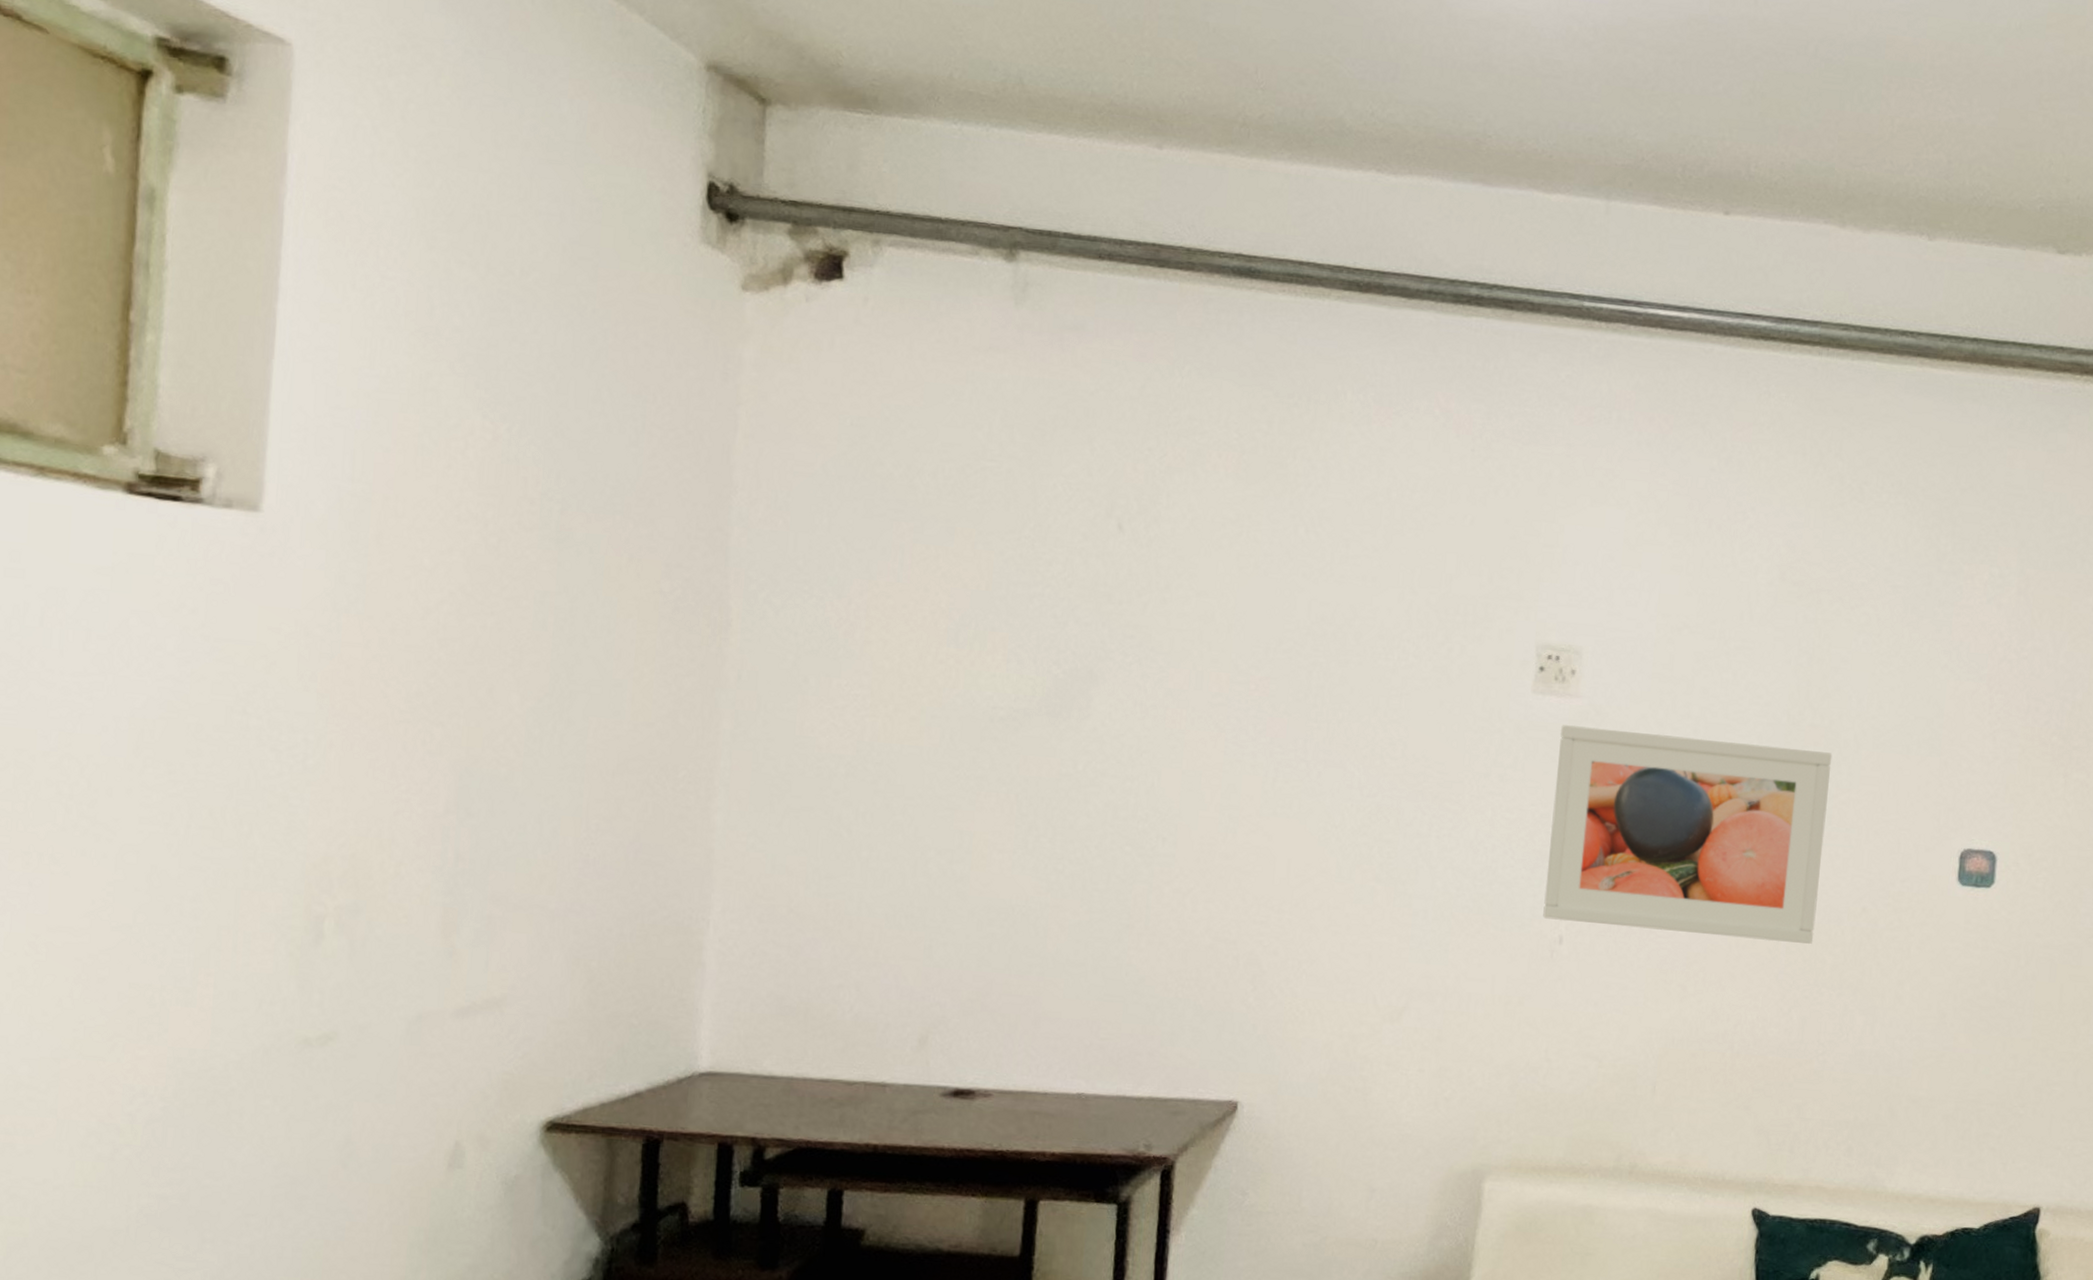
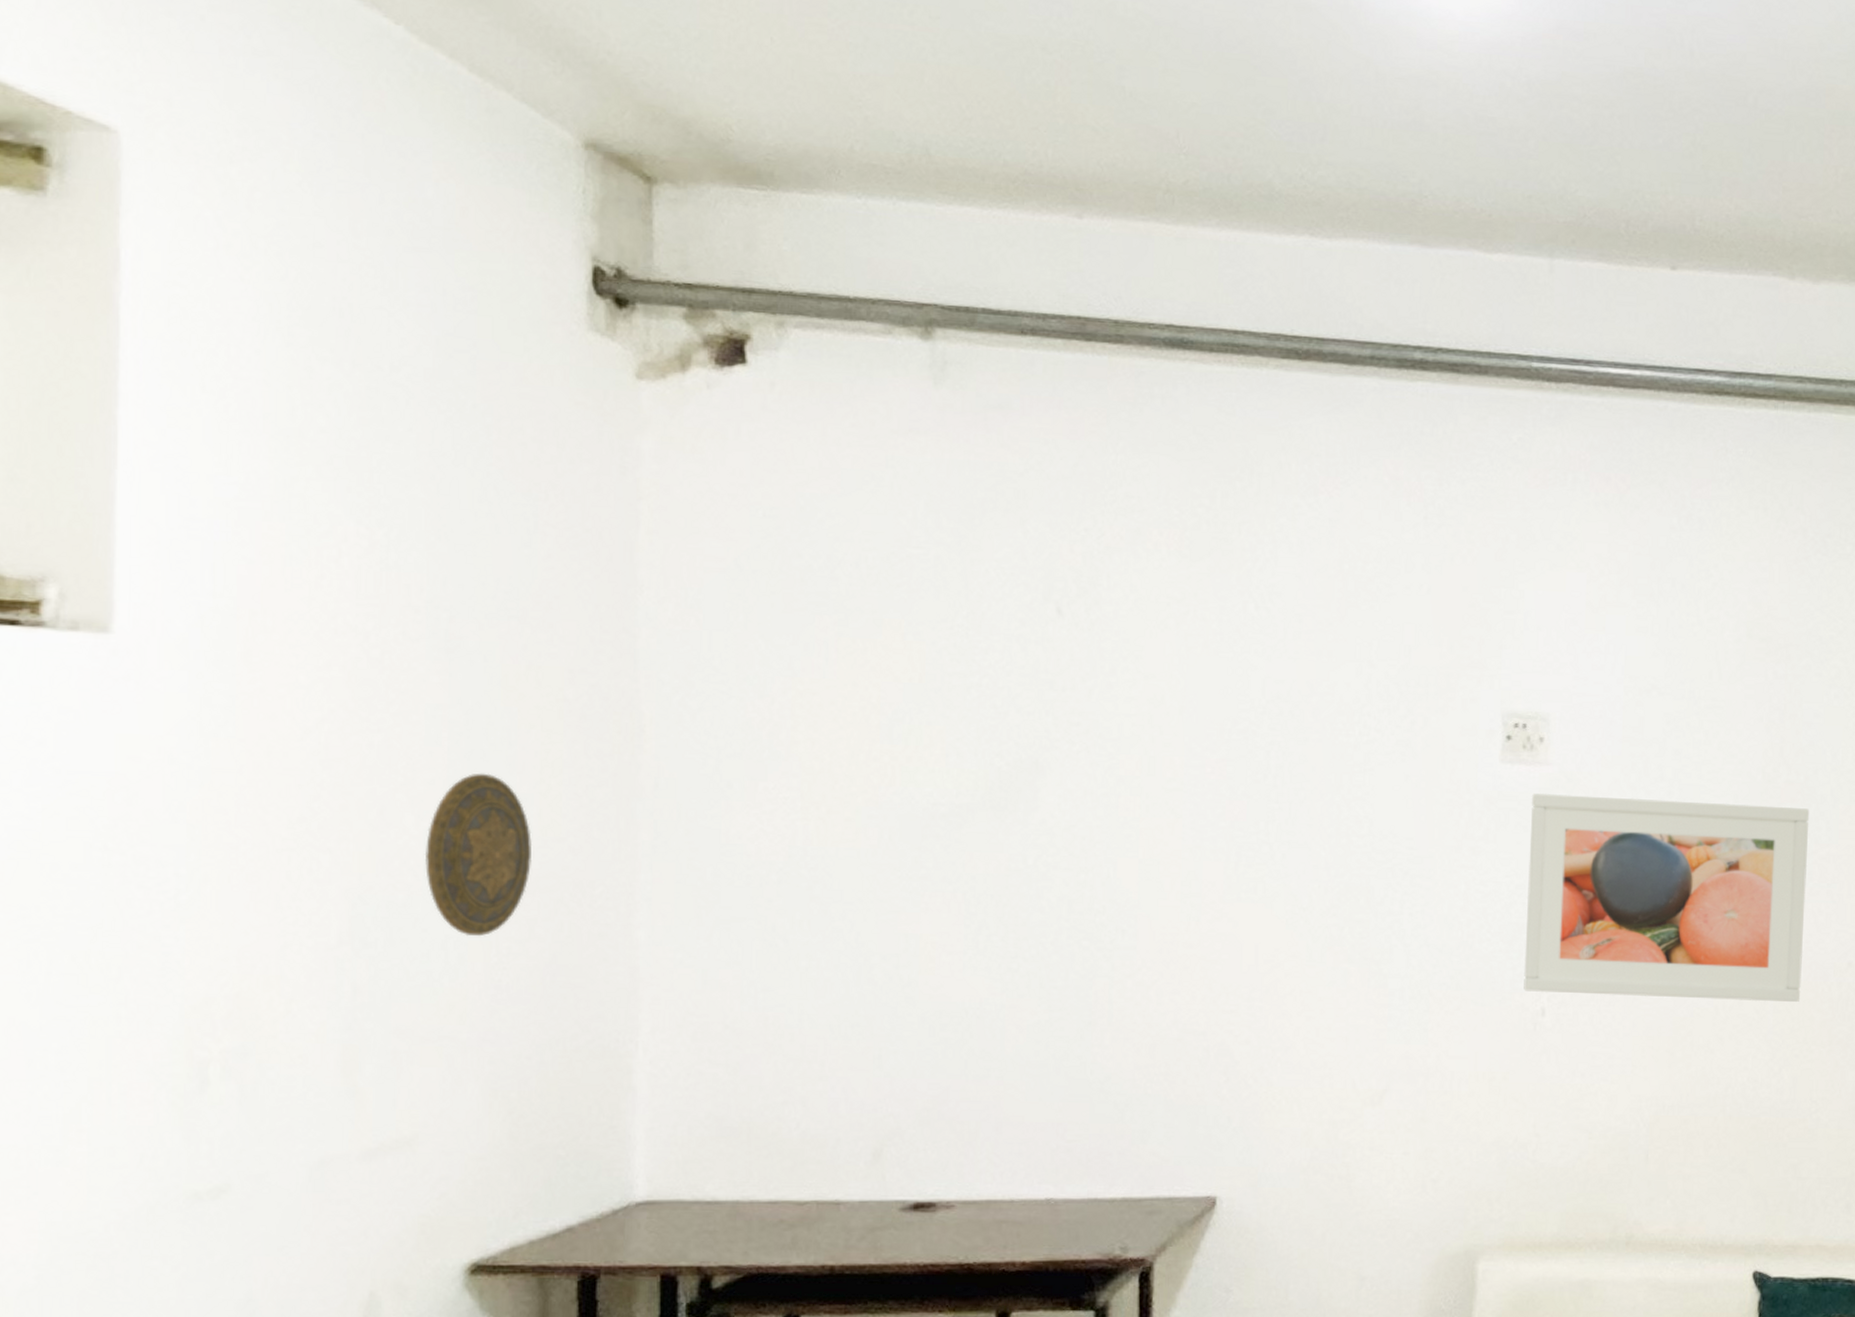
decorative plate: none [526,657,624,813] -> present [424,773,532,937]

